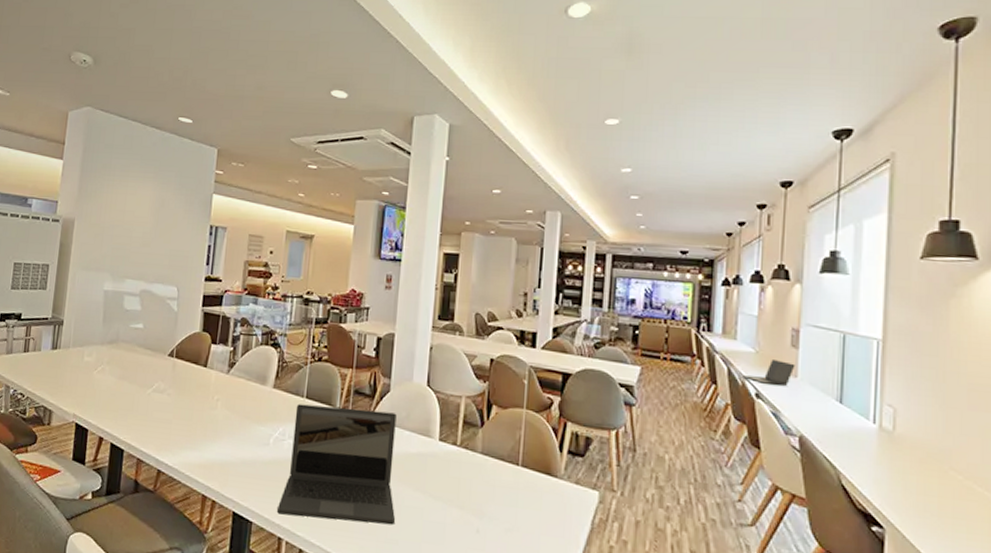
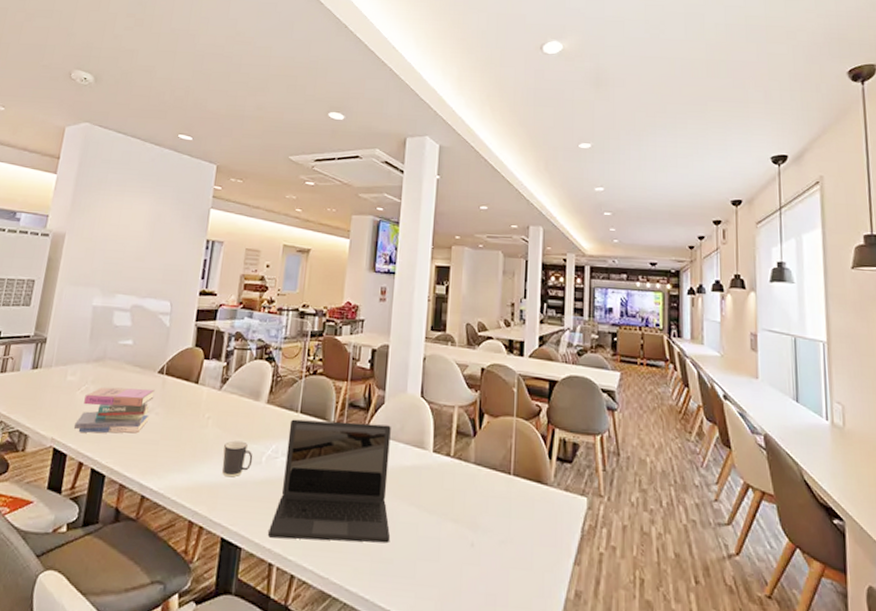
books: none [93,367,166,412] -> present [74,386,155,433]
mug: none [232,422,261,457] -> present [222,440,253,477]
laptop: present [743,358,796,386] -> none [711,361,756,387]

